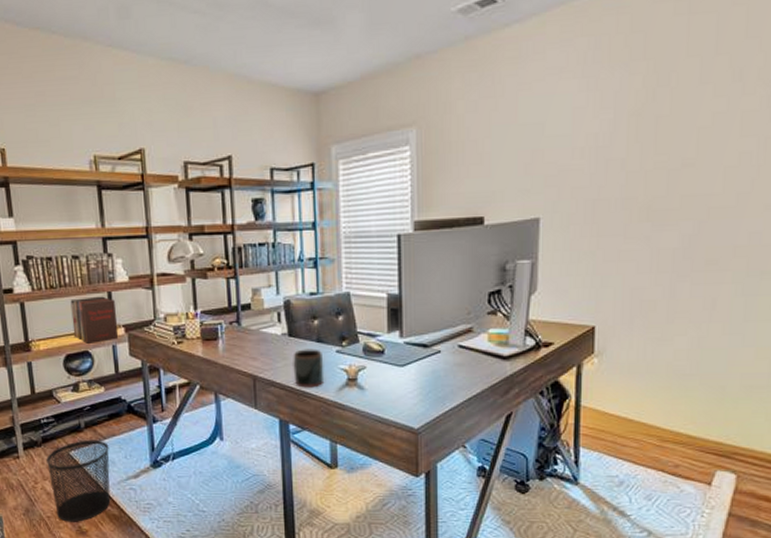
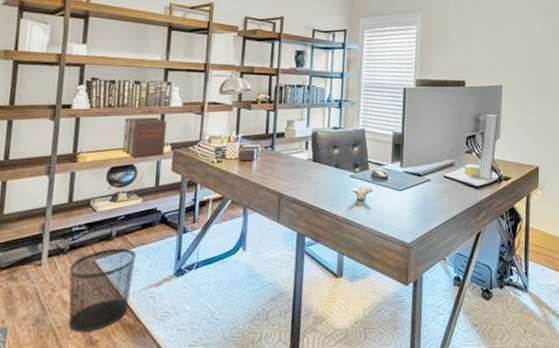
mug: present [292,349,324,388] -> none [313,172,340,206]

